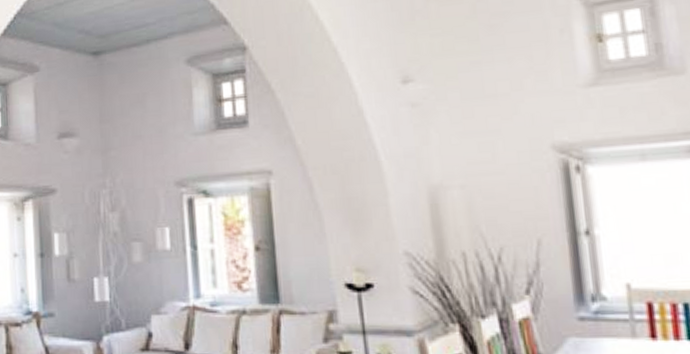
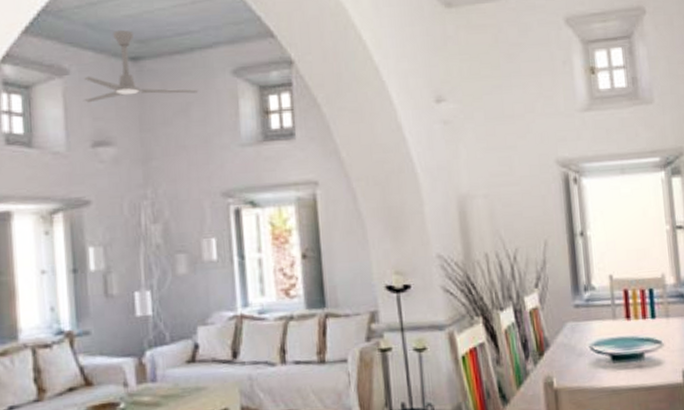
ceiling fan: none [51,27,154,97] -> present [83,30,199,103]

